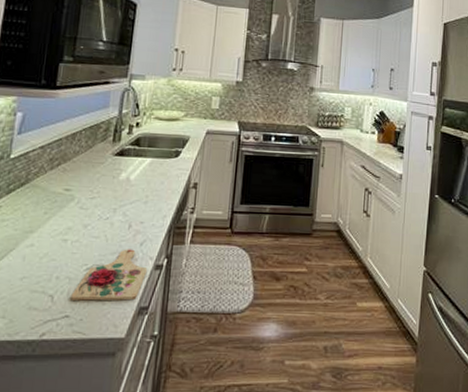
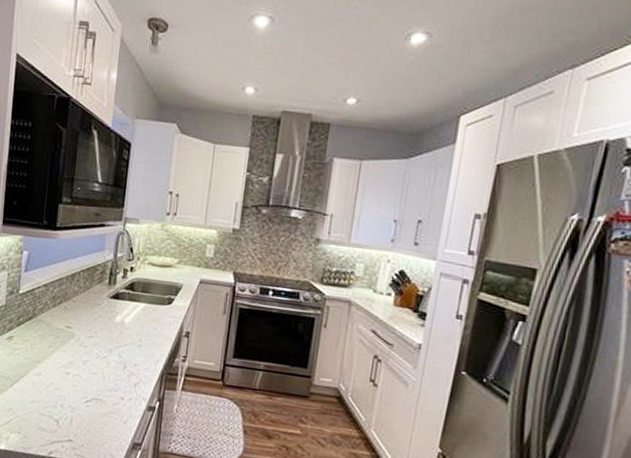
cutting board: present [71,249,148,301] -> none [73,387,141,436]

